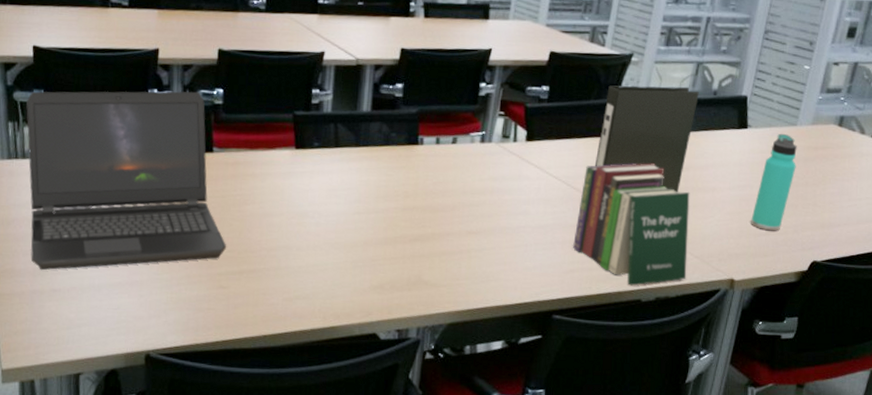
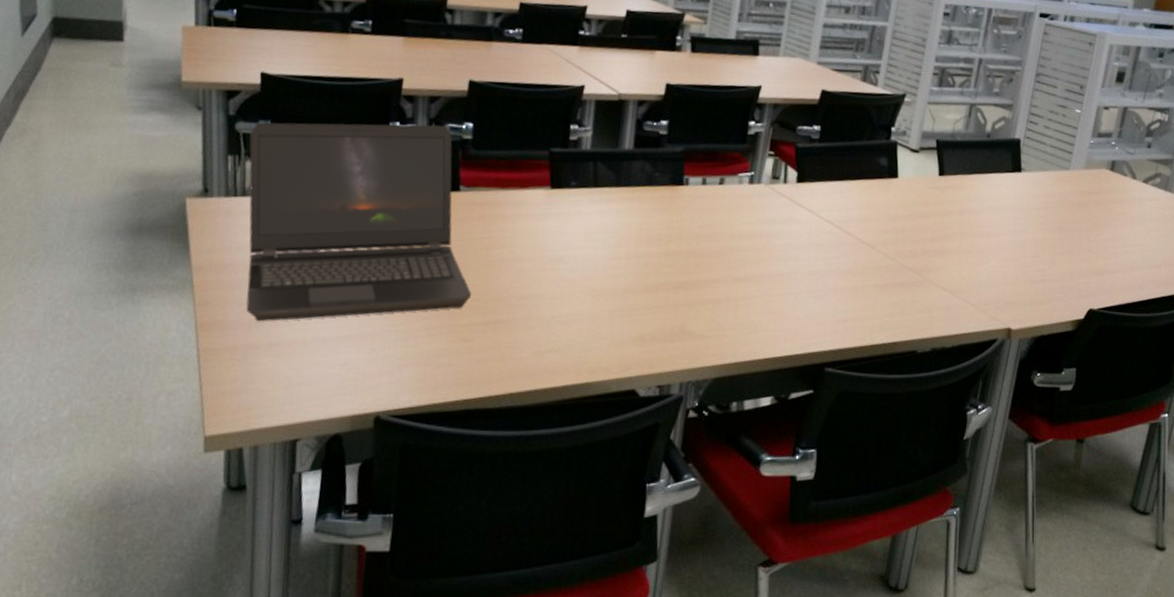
books: present [573,163,690,286] -> none [846,207,965,336]
binder: present [594,85,699,193] -> none [867,126,972,238]
thermos bottle: present [751,133,797,231] -> none [1027,177,1071,278]

